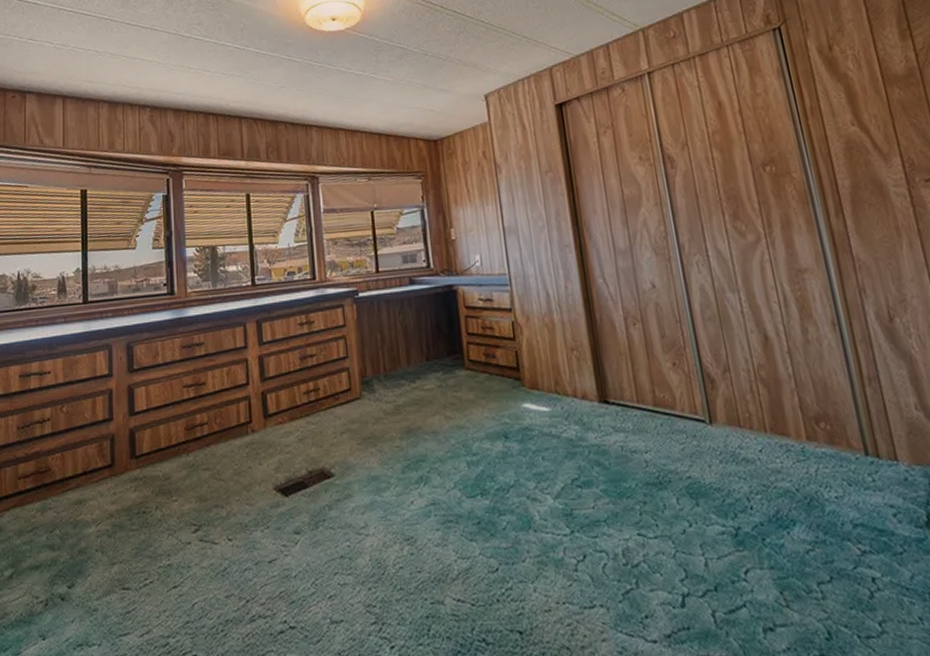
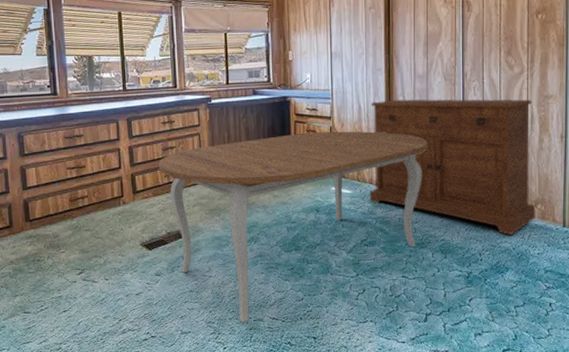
dining table: none [296,326,652,606] -> present [159,131,427,323]
sideboard: none [562,275,820,470] -> present [369,99,536,236]

